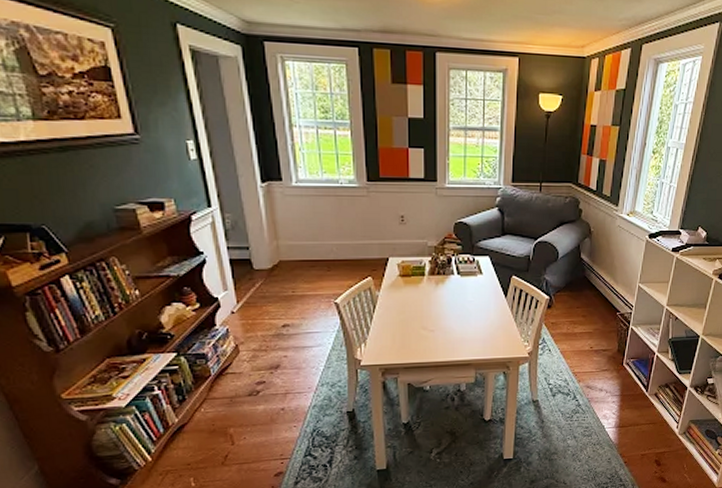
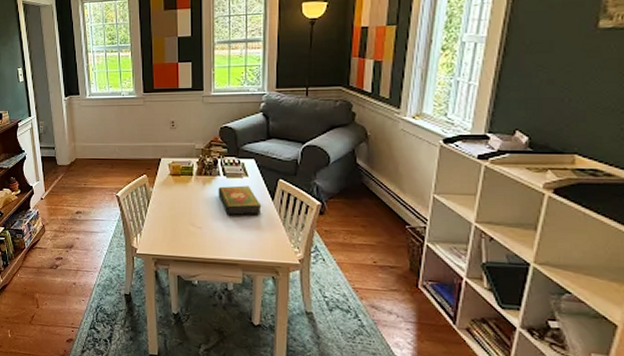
book: none [452,284,495,316] -> present [218,185,262,216]

